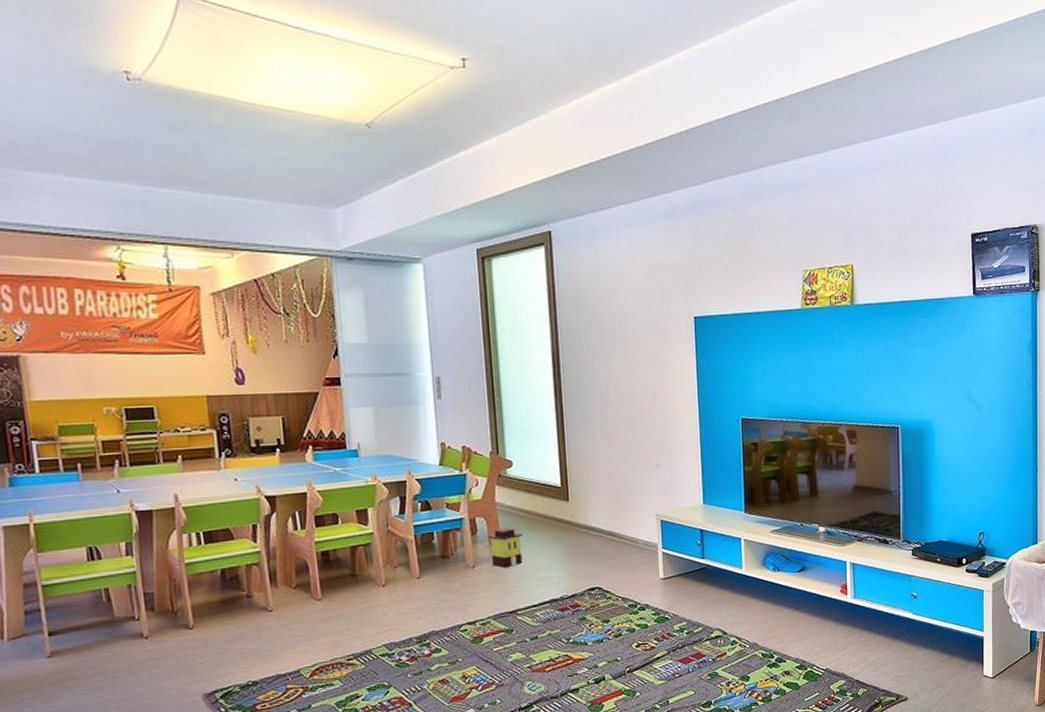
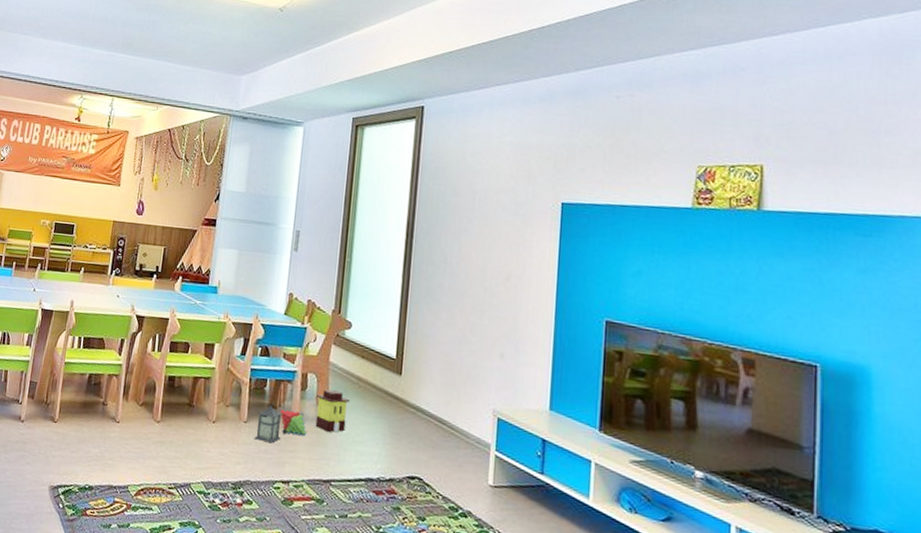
lantern: none [430,543,459,592] -> present [254,392,282,444]
stacking toy: none [453,554,485,581] -> present [279,409,307,437]

